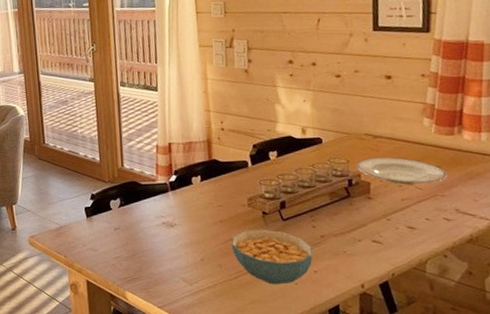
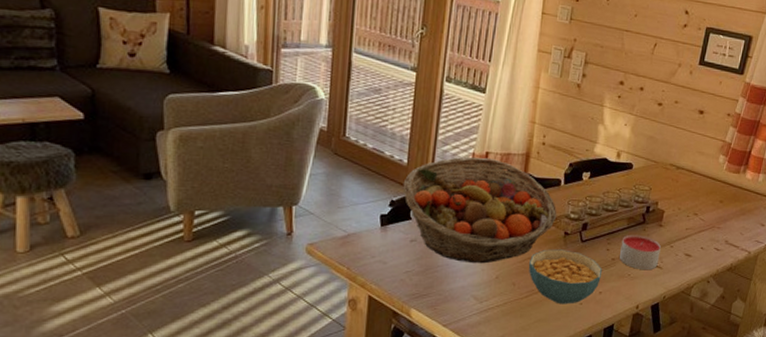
fruit basket: none [99,148,251,247] -> present [403,156,557,264]
candle: none [327,209,377,245] -> present [620,234,661,269]
plate: present [356,156,448,185] -> none [656,187,727,216]

